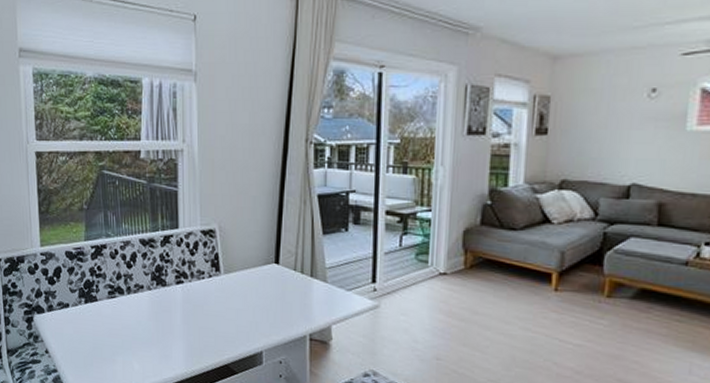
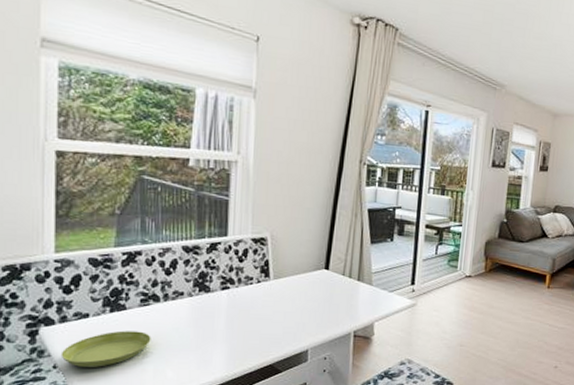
saucer: none [50,321,119,355] -> present [60,330,151,367]

